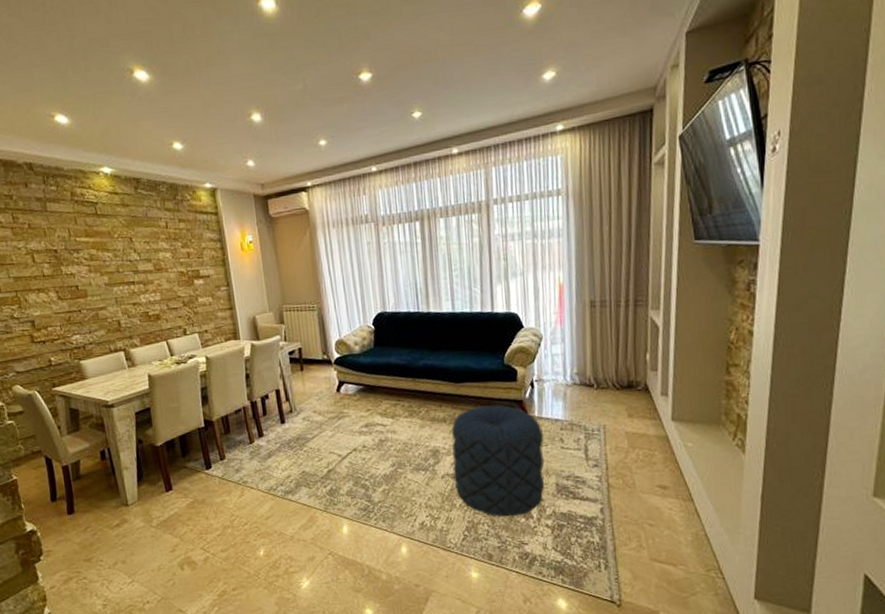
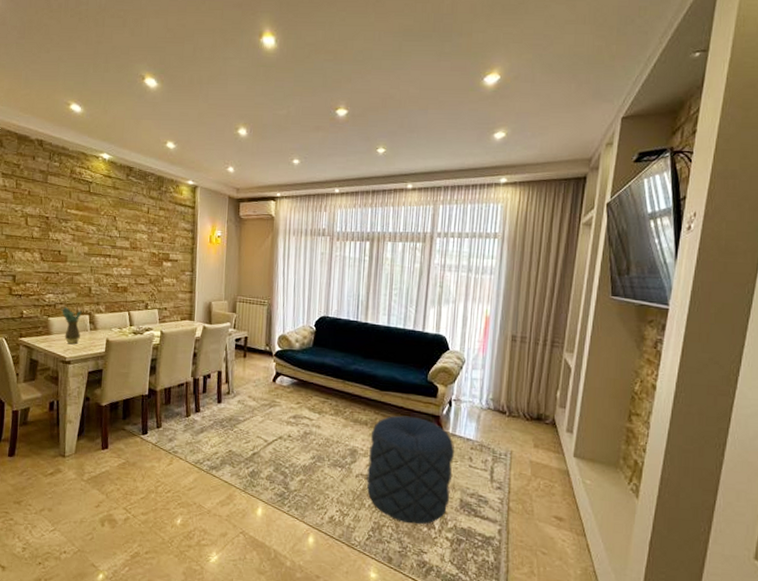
vase: none [91,346,119,387] -> present [61,306,82,345]

